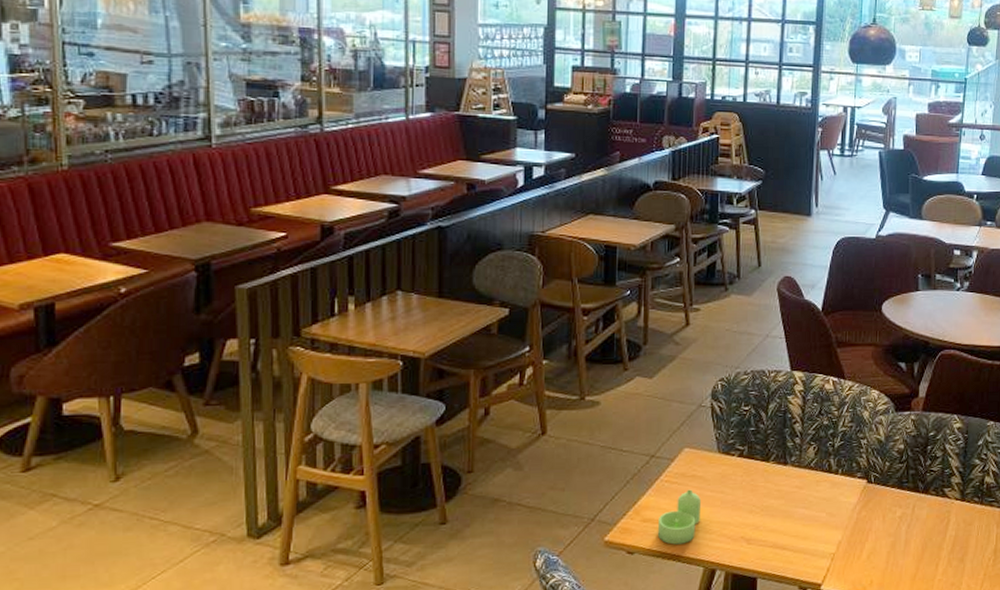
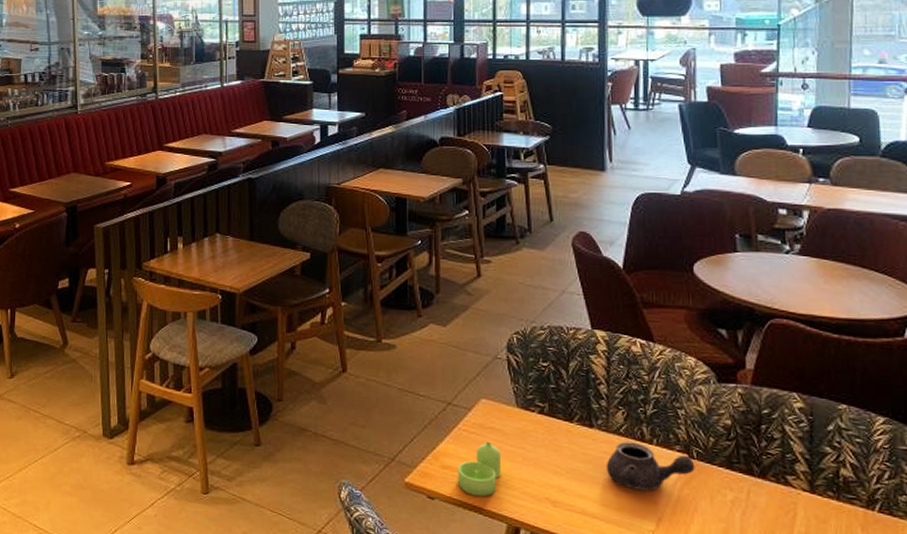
teapot: none [796,474,872,518] -> present [606,441,695,491]

